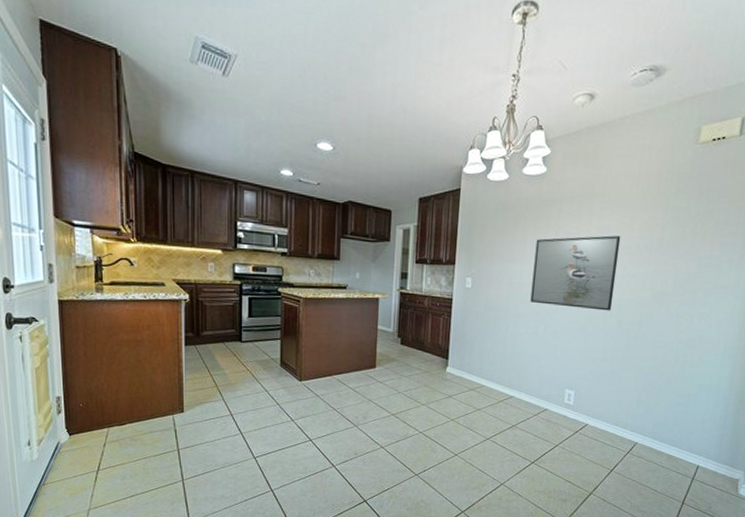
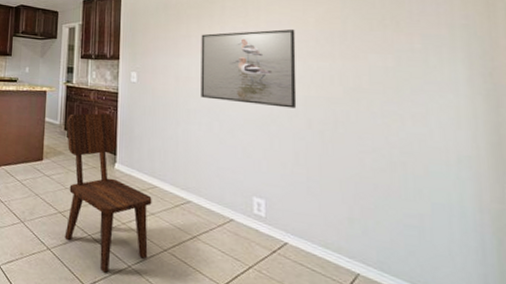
dining chair: none [397,319,479,462] -> present [64,113,152,273]

